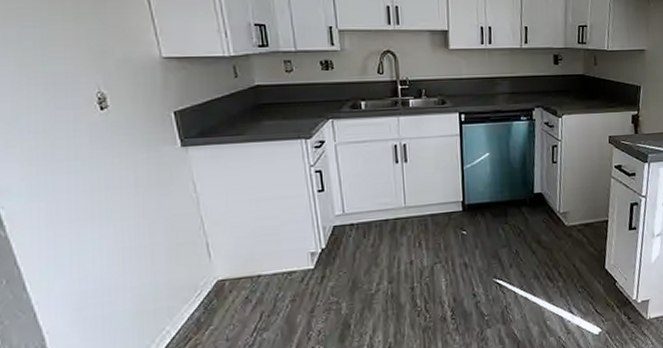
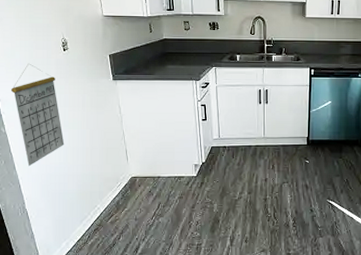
calendar: none [14,131,109,284] -> present [11,63,65,167]

